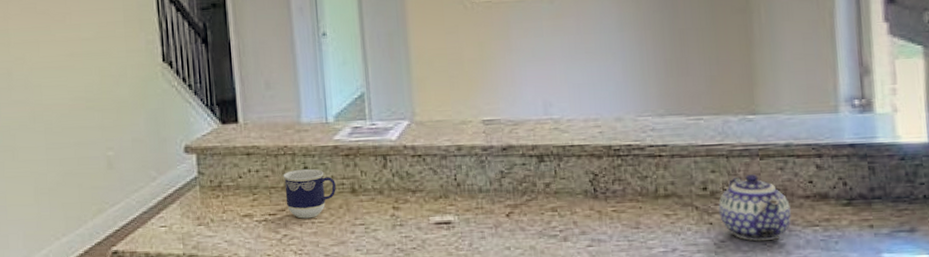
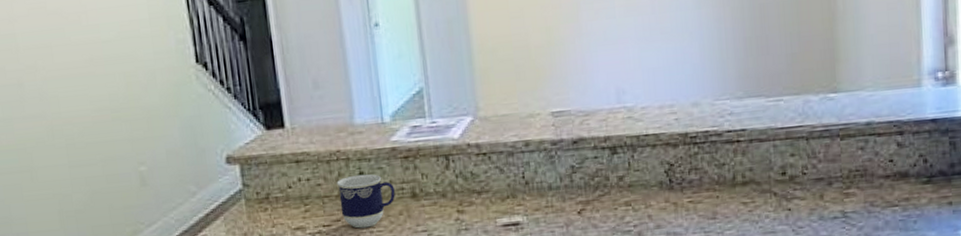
teapot: present [718,173,791,242] -> none [797,155,871,226]

